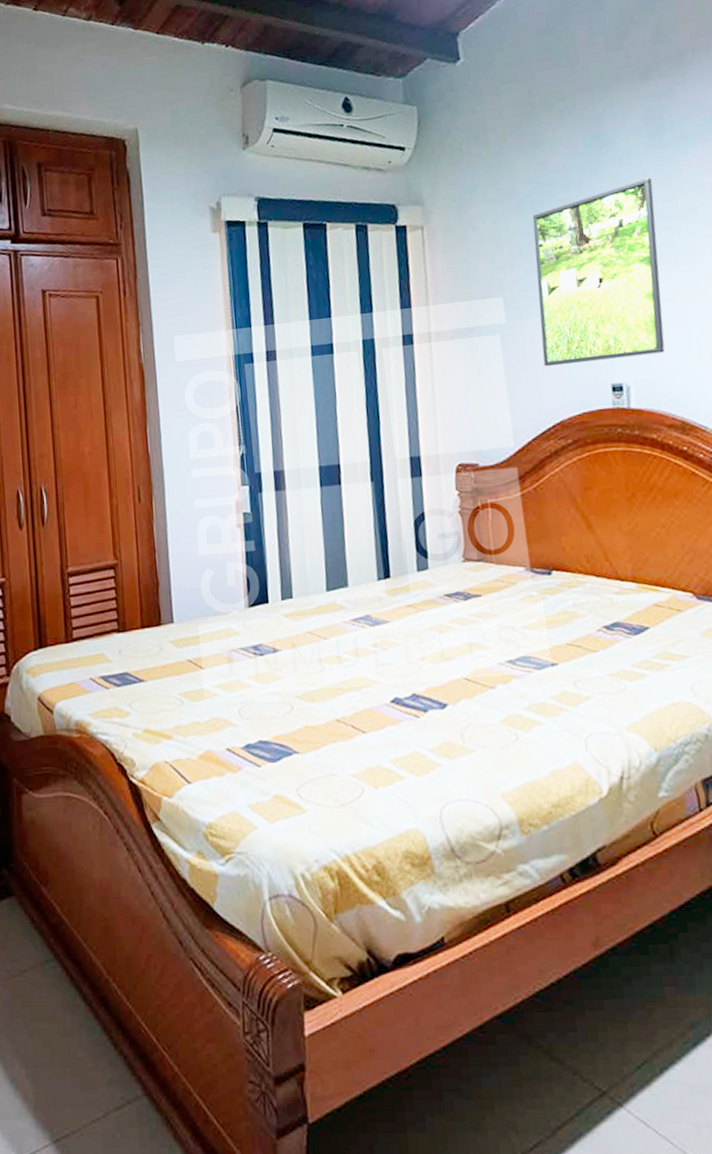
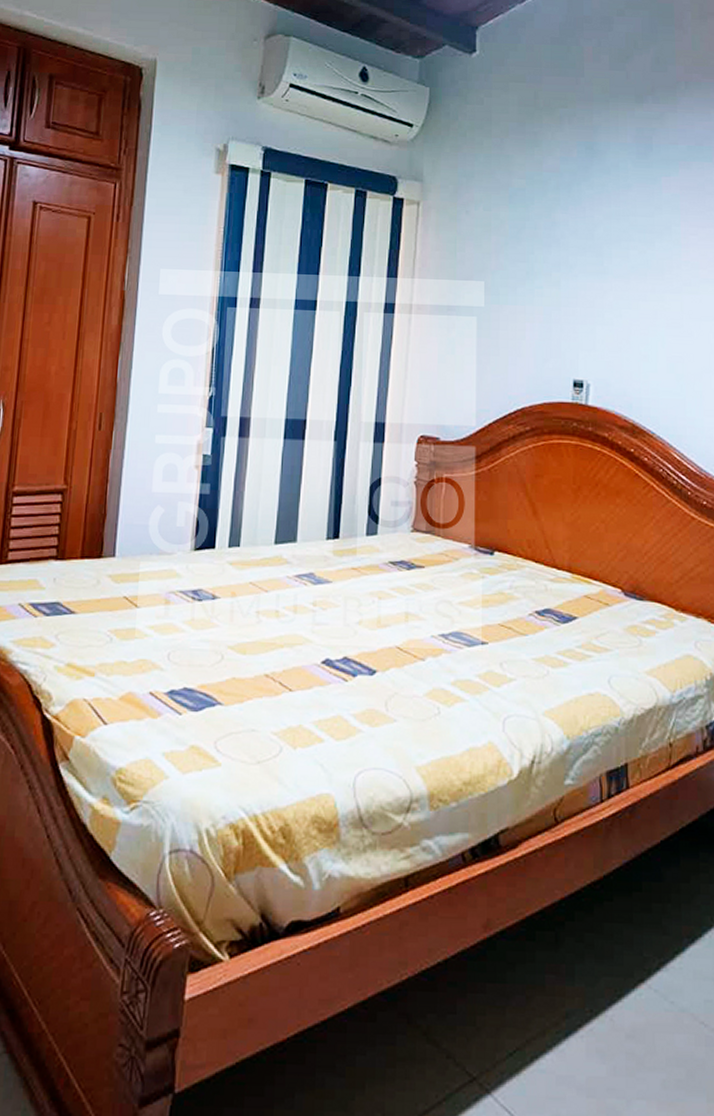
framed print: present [532,178,665,366] -> none [514,192,635,357]

